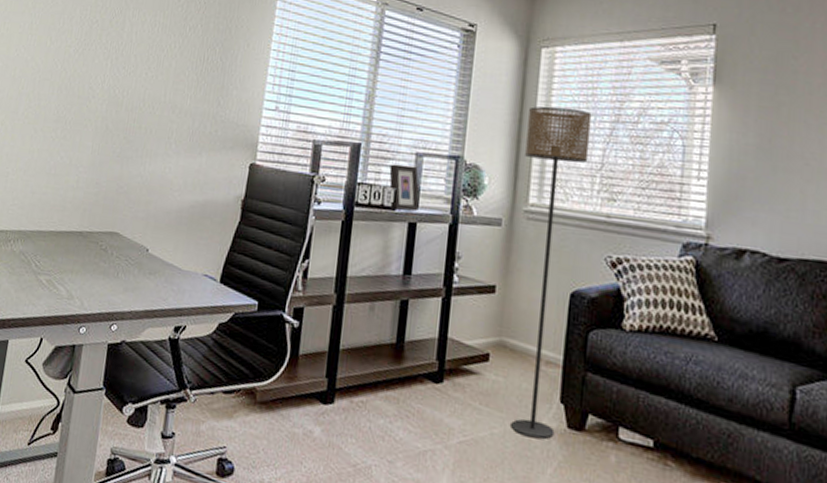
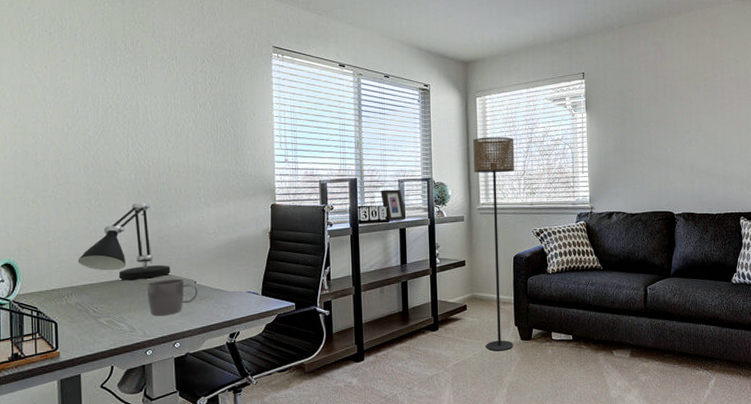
desk lamp: none [31,140,124,237] -> present [77,204,171,281]
mug: none [92,240,149,287] -> present [146,278,198,317]

